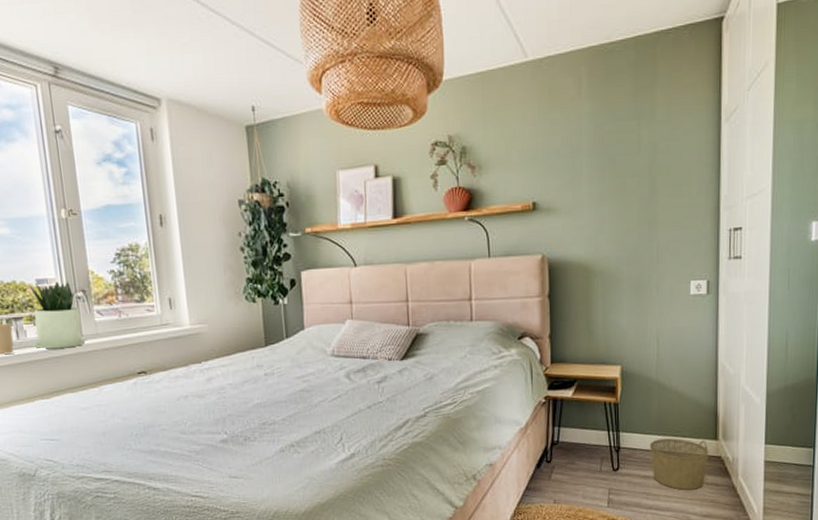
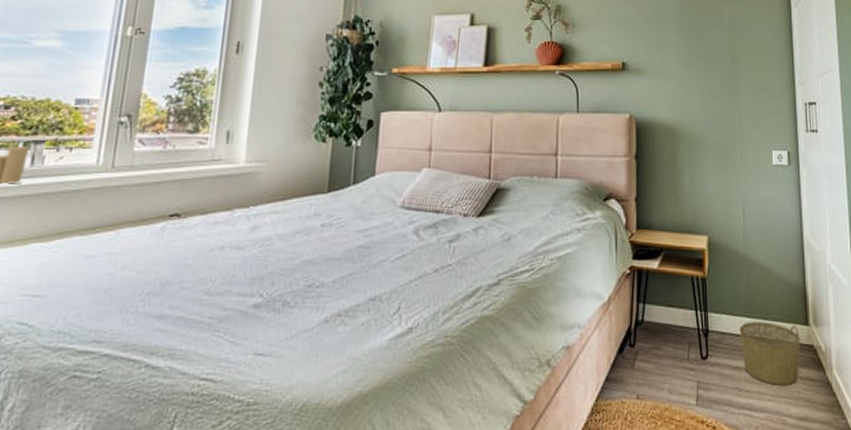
planter: present [29,281,87,349] -> none [47,102,119,181]

